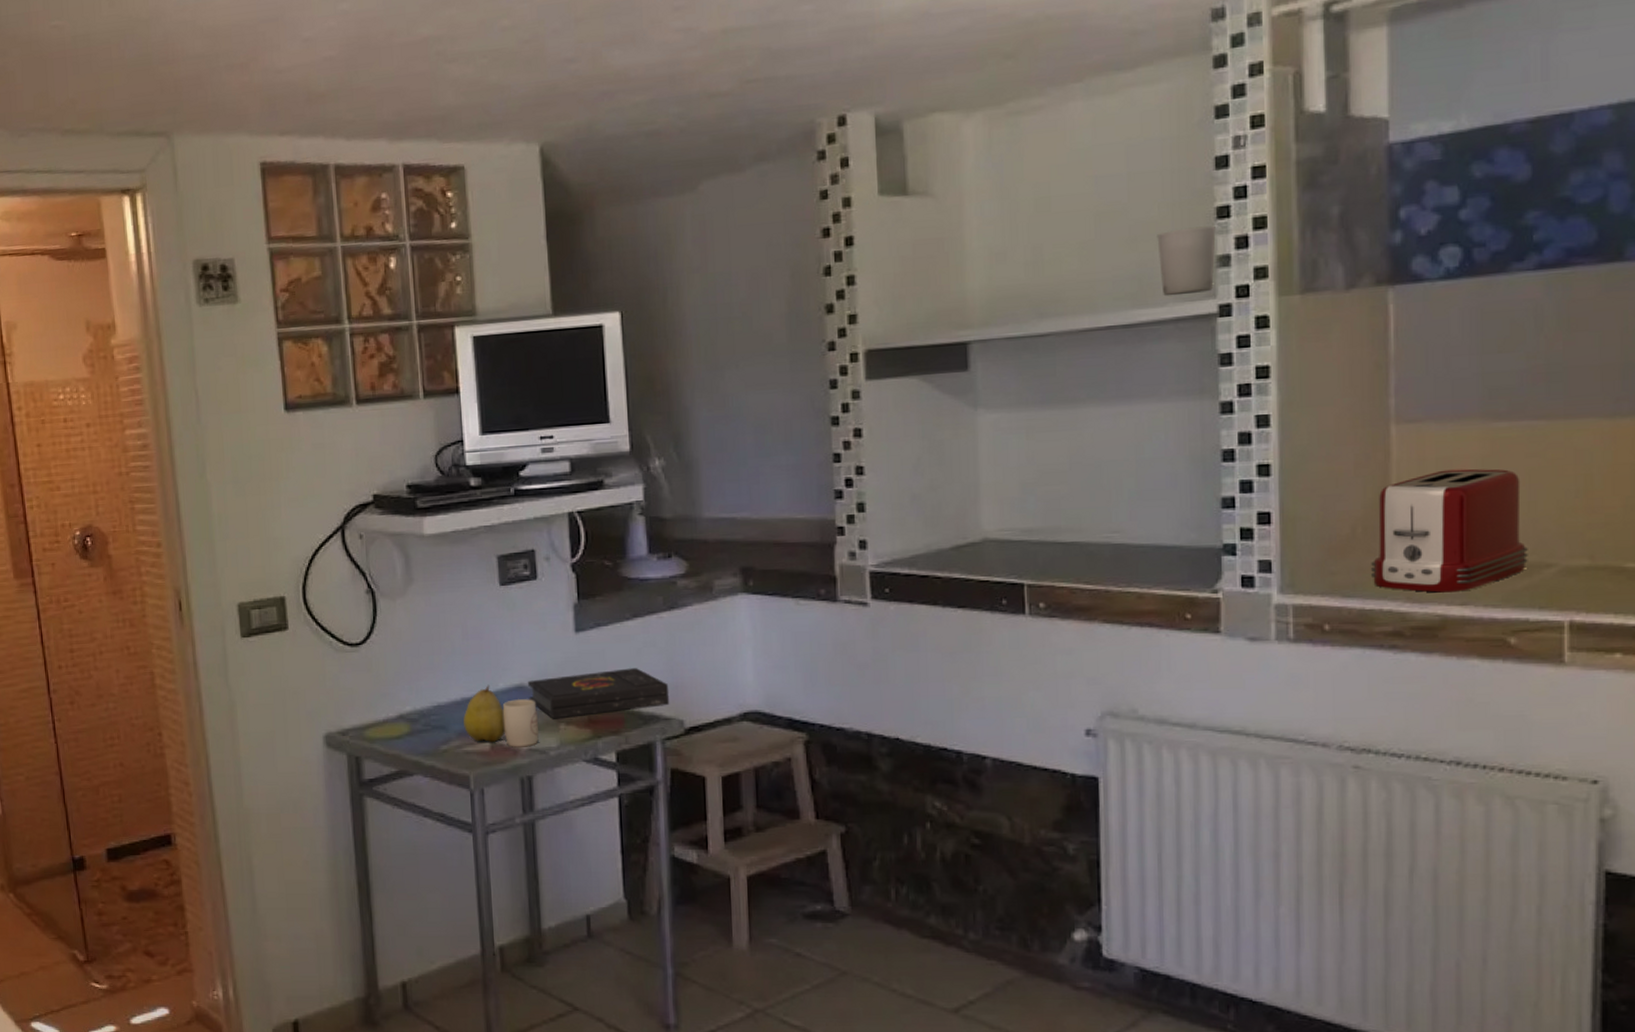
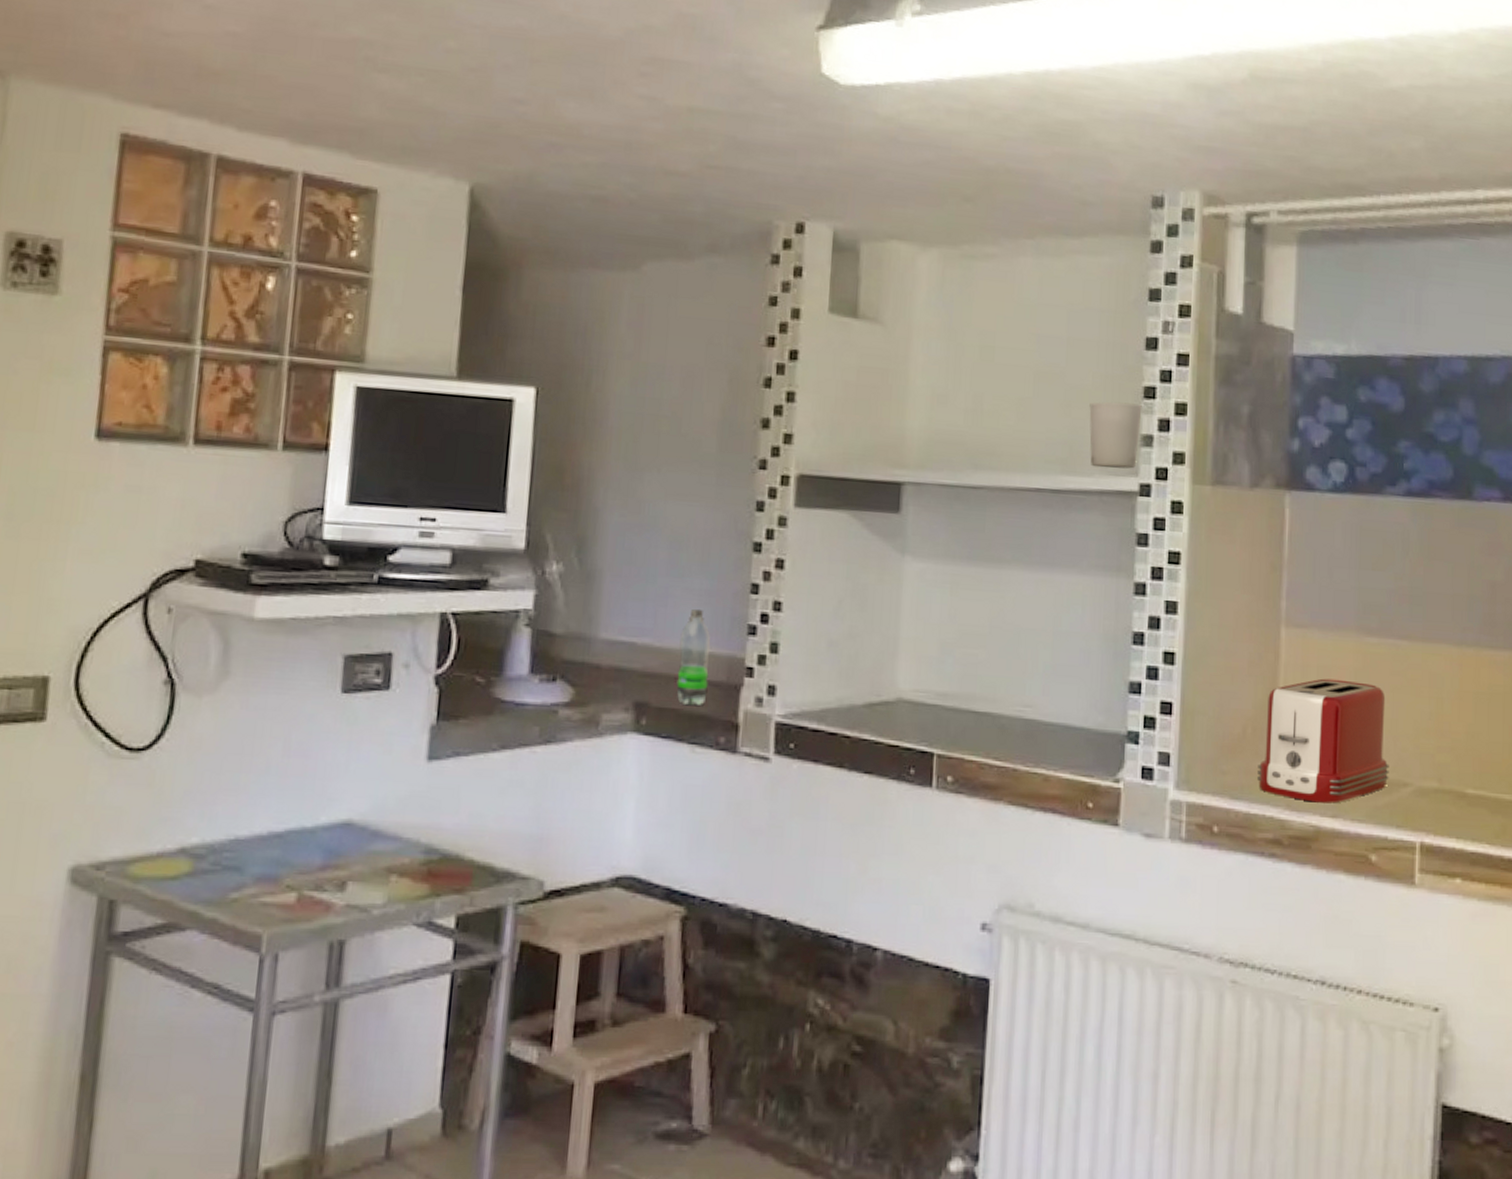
fruit: present [463,684,506,743] -> none [265,817,321,894]
mug: present [502,699,539,749] -> none [317,839,365,903]
book: present [528,668,670,721] -> none [356,811,532,870]
bottle: none [774,483,804,566] -> present [676,609,710,707]

